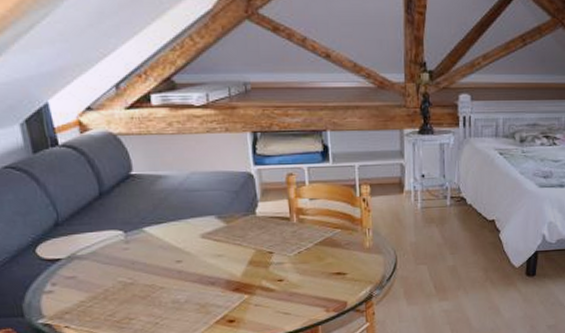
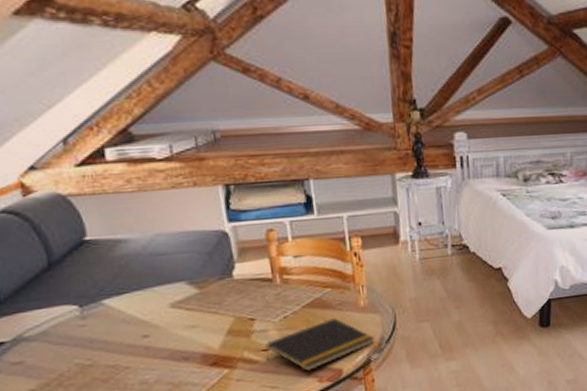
notepad: none [281,256,377,301] -> present [266,318,375,371]

